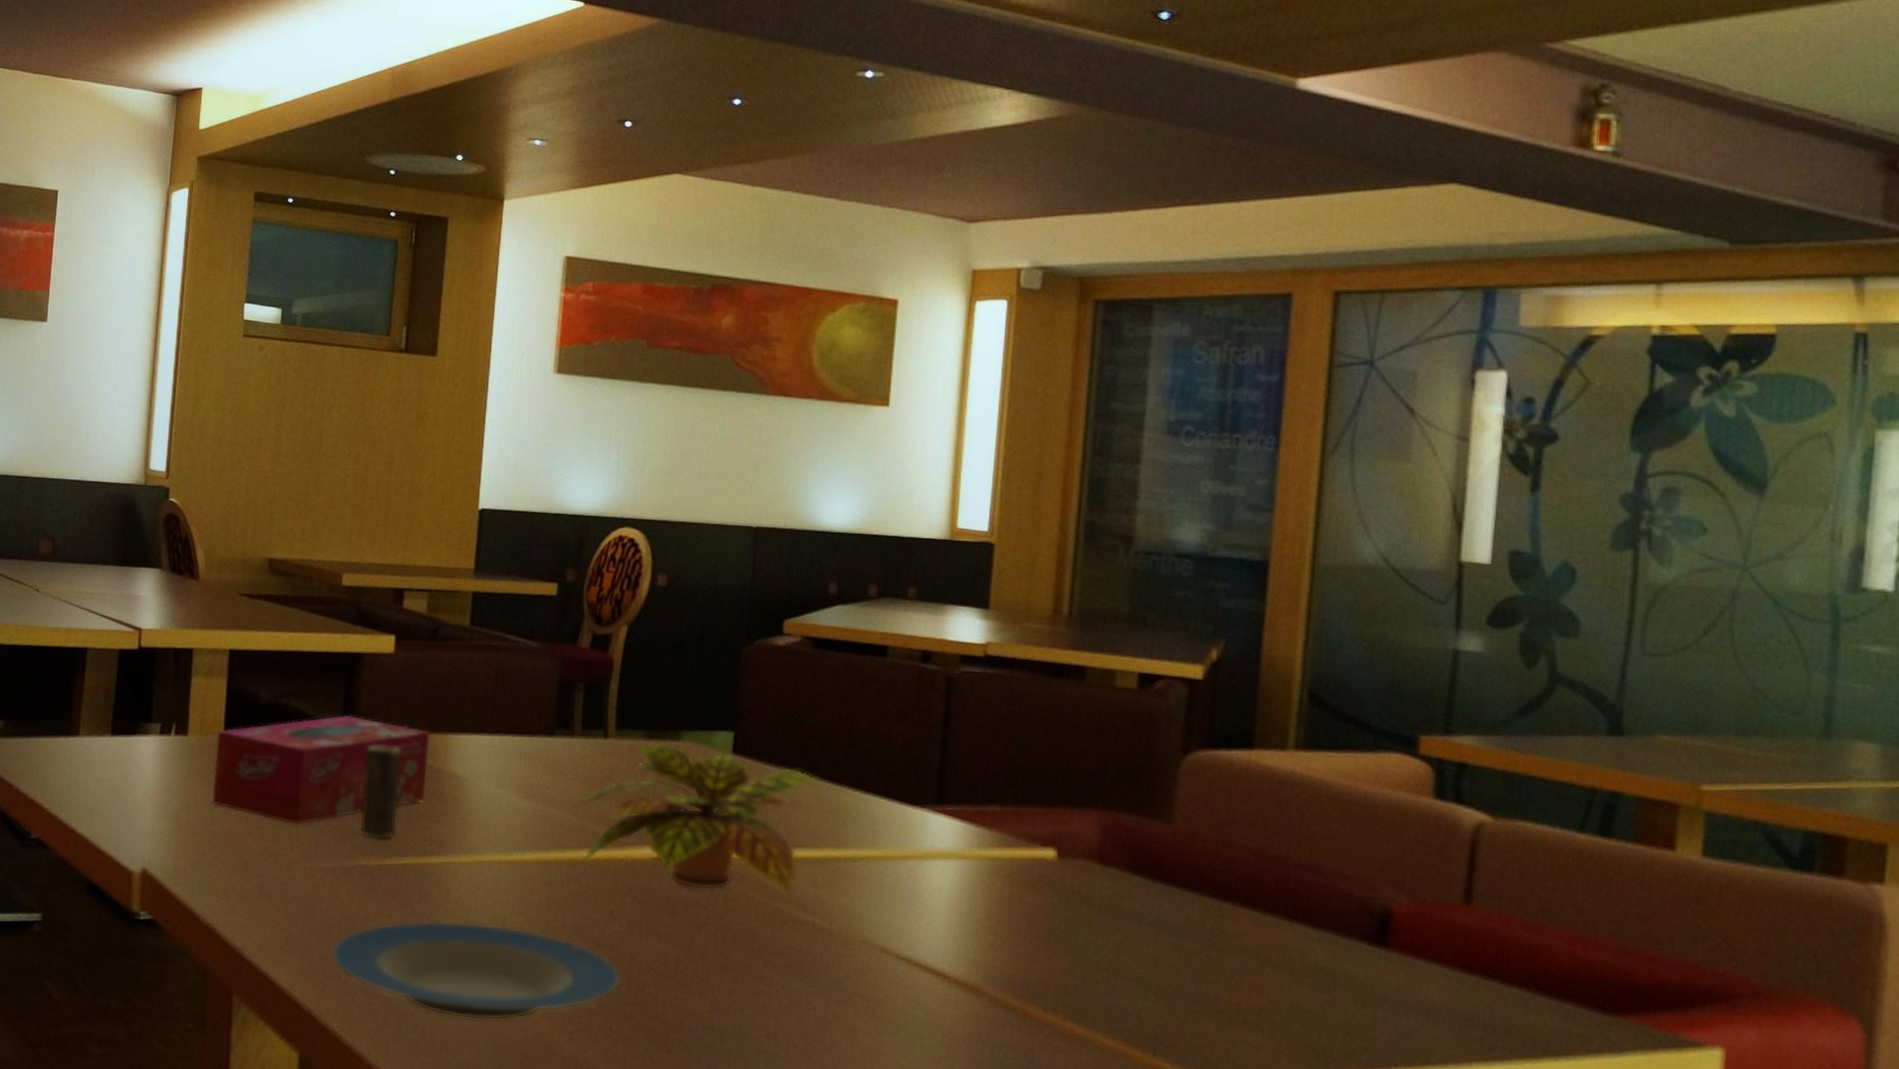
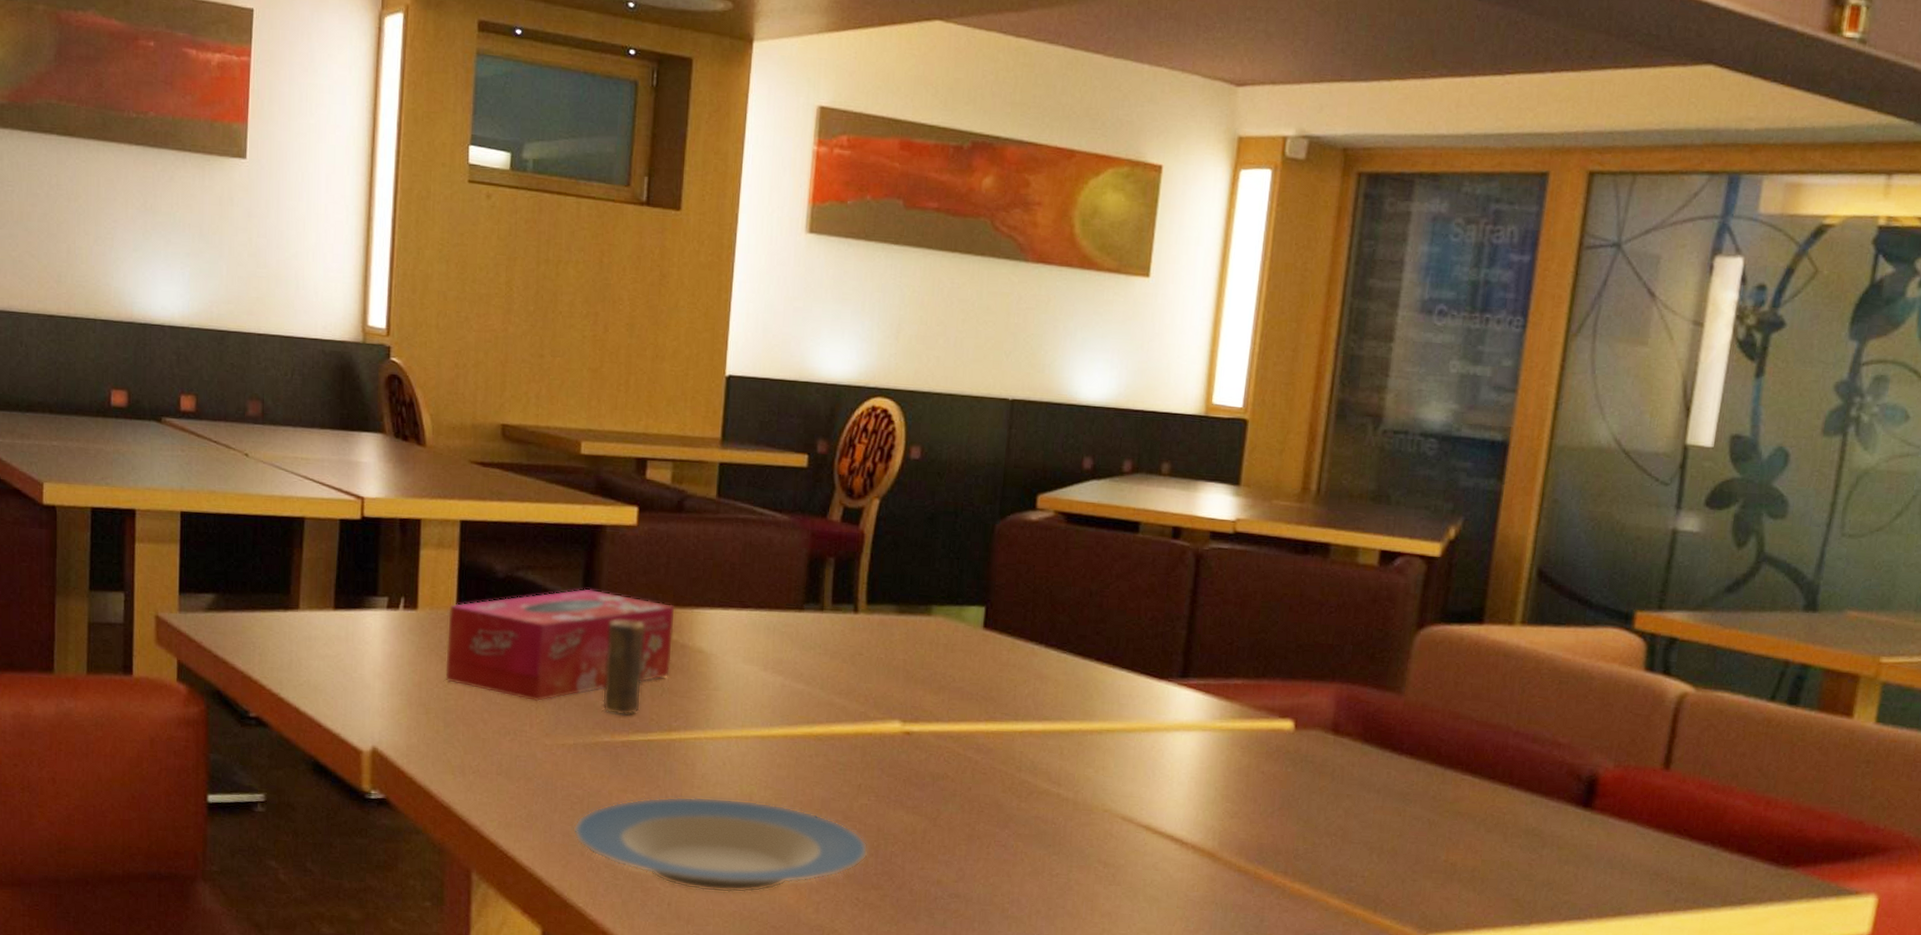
plant: present [570,742,821,895] -> none [819,617,1070,767]

